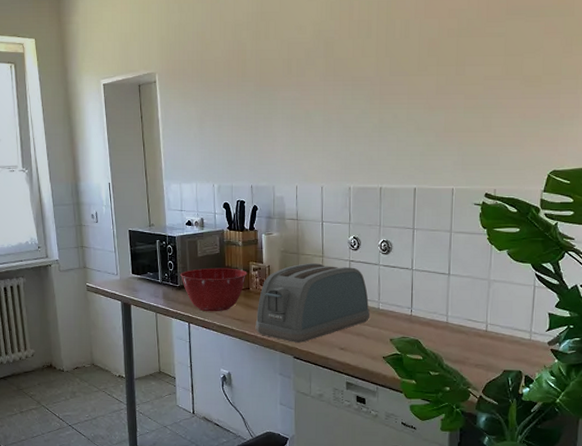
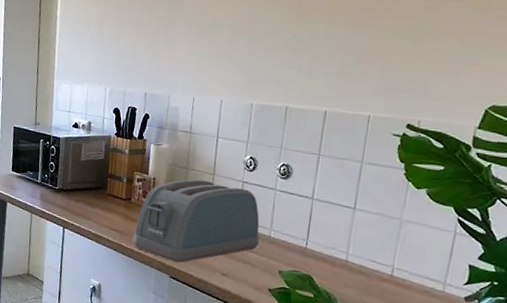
mixing bowl: present [180,267,247,312] -> none [60,173,131,220]

